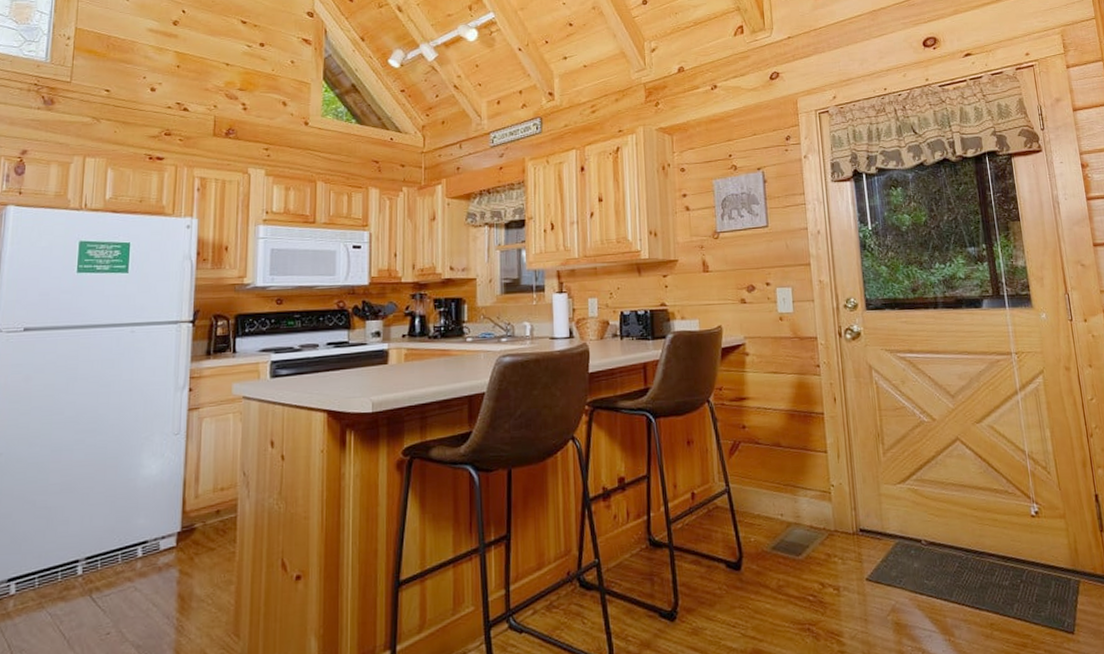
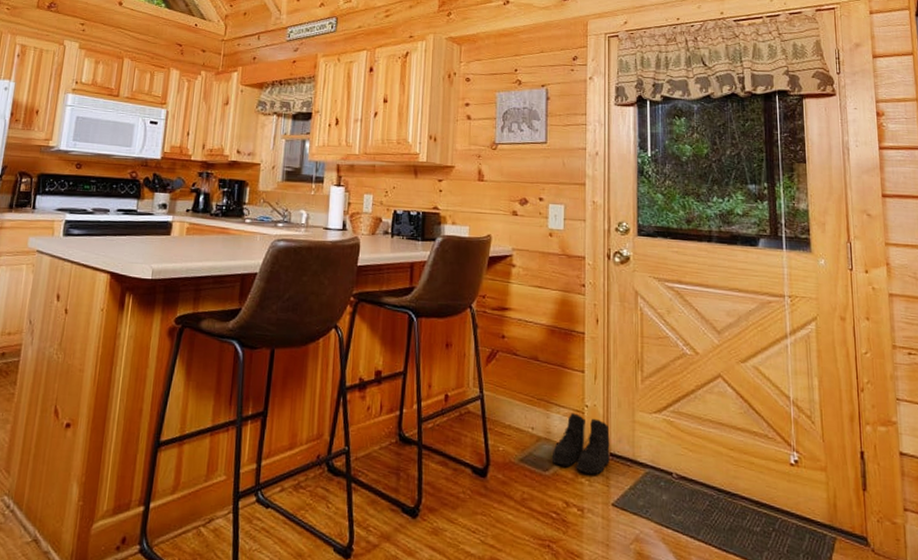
boots: none [803,494,860,553] -> present [551,413,610,475]

